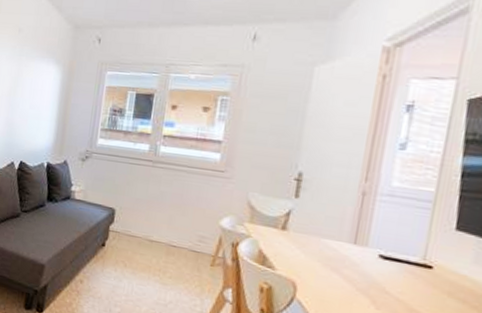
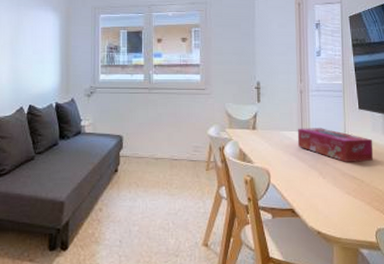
tissue box: none [344,239,471,303] -> present [297,128,374,162]

